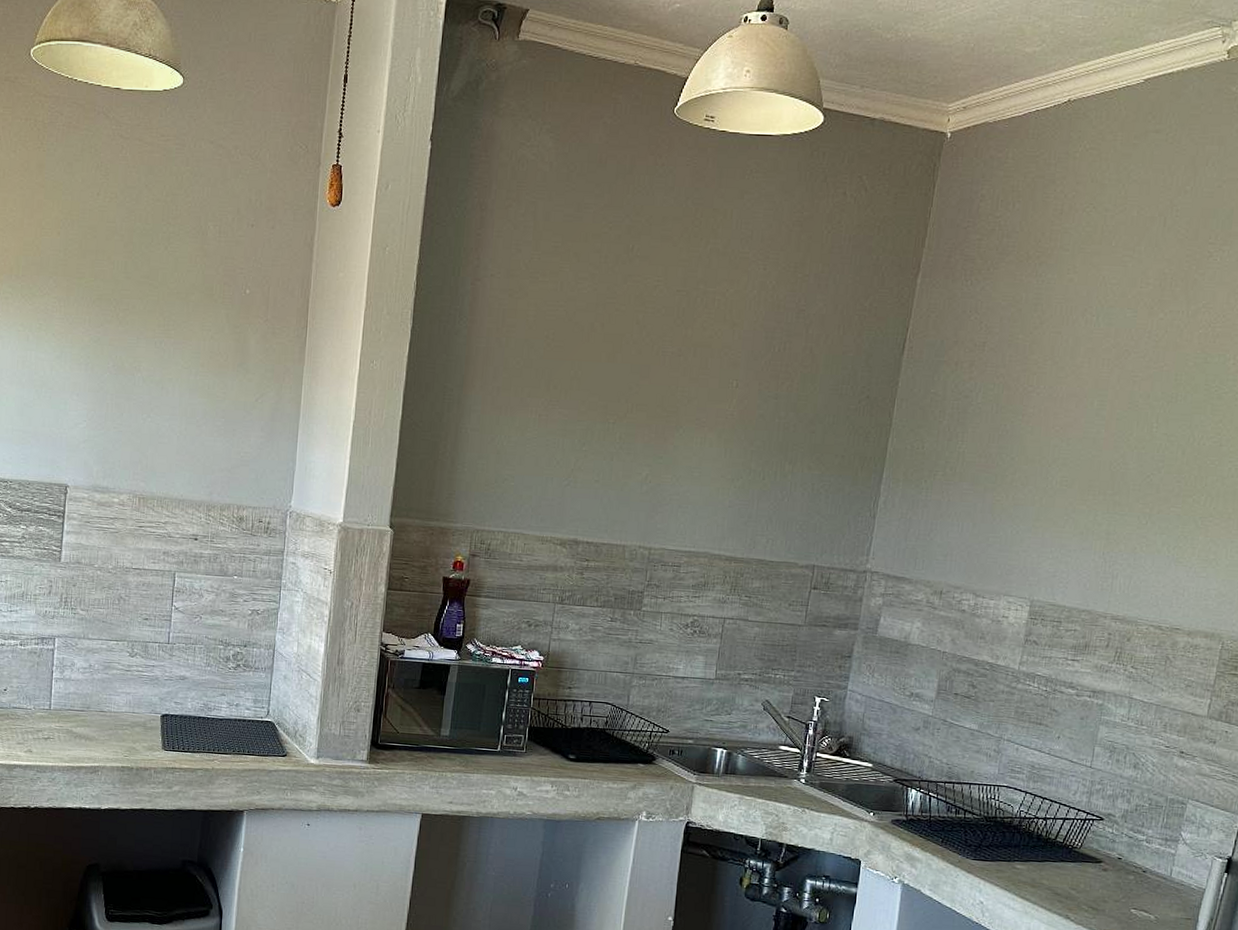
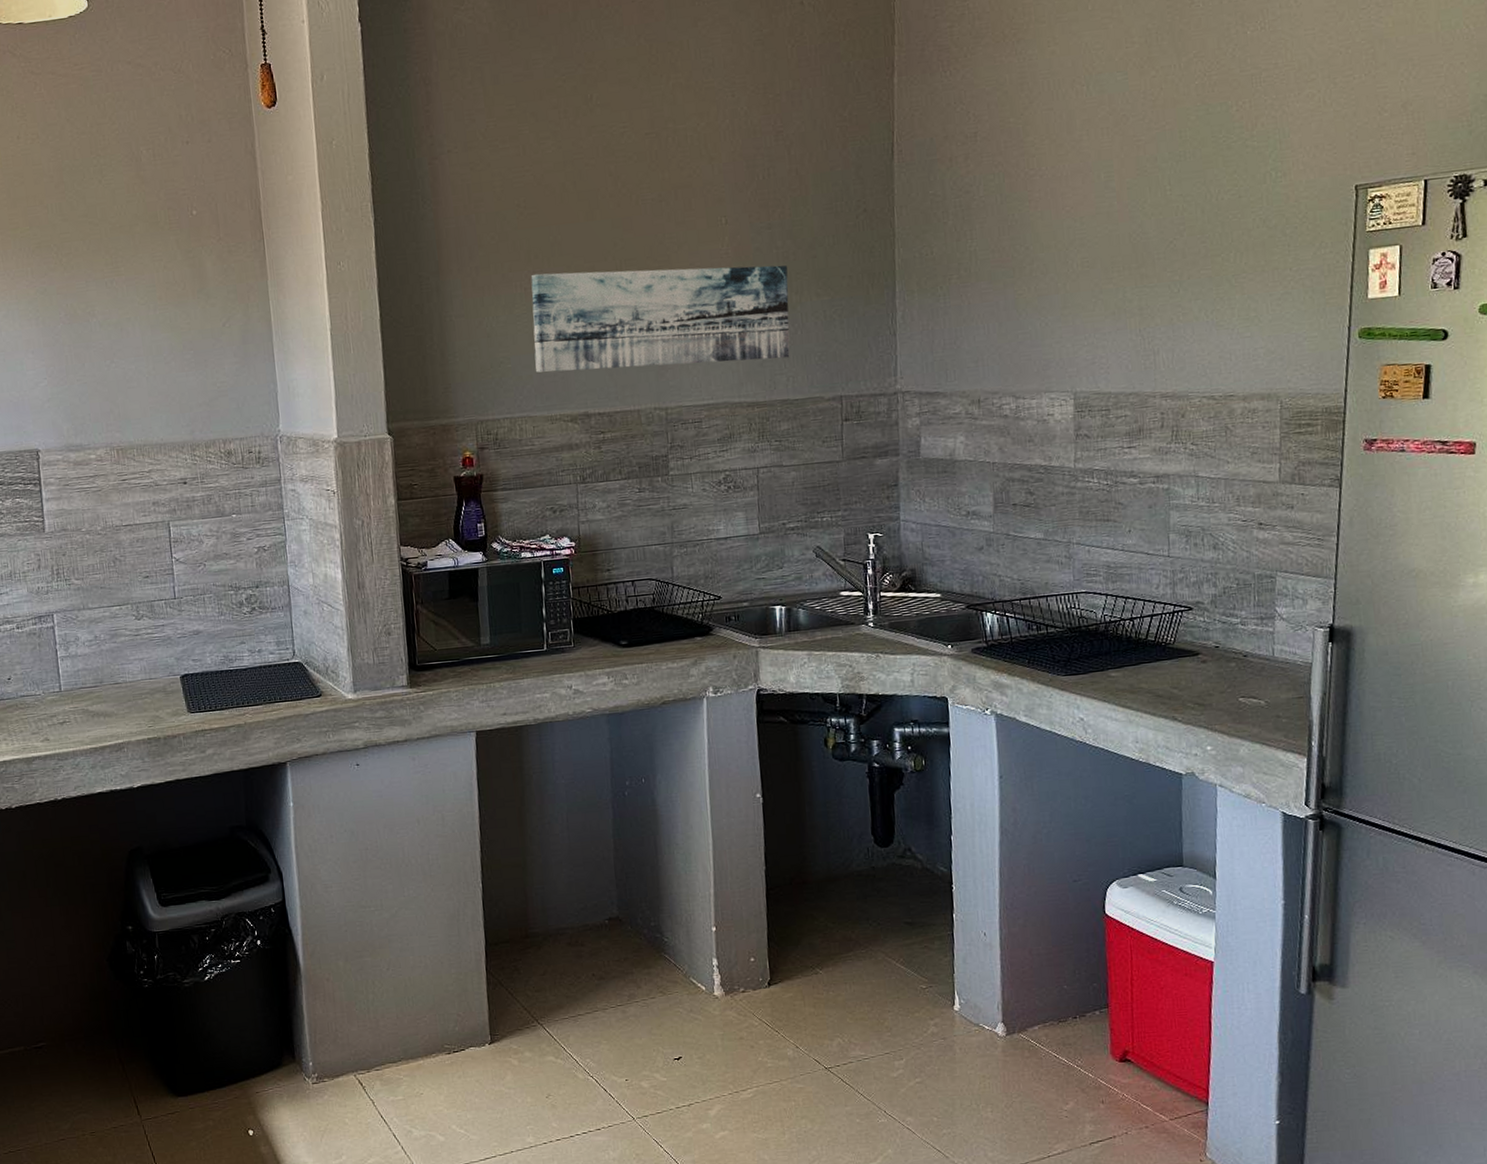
wall art: none [535,403,786,521] -> present [531,265,790,373]

